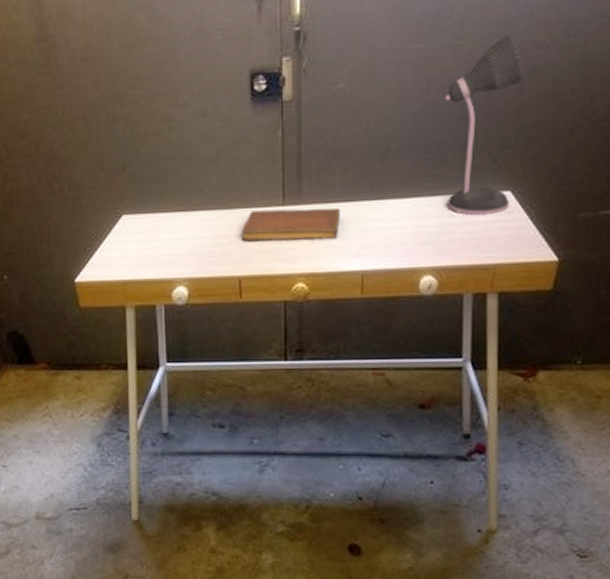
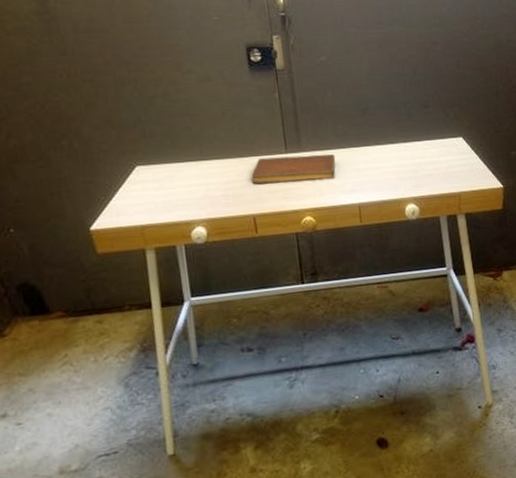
desk lamp: present [445,34,523,216] -> none [404,25,463,157]

